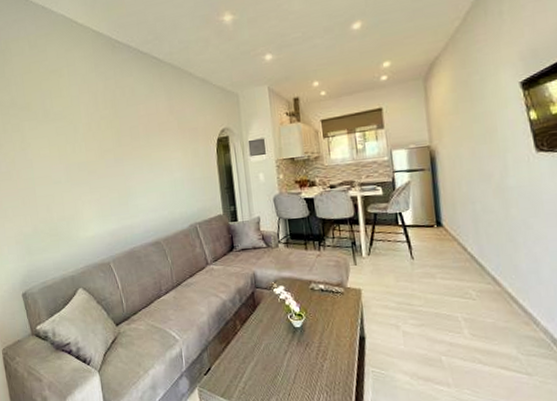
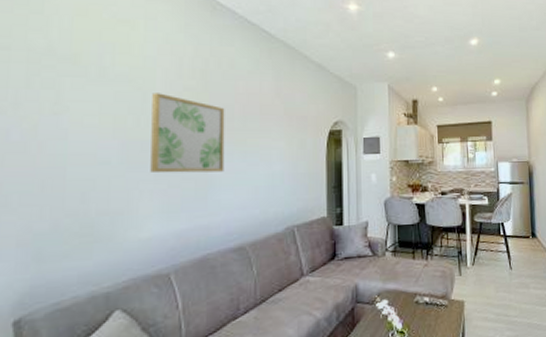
wall art: none [80,124,138,187] -> present [150,93,225,174]

